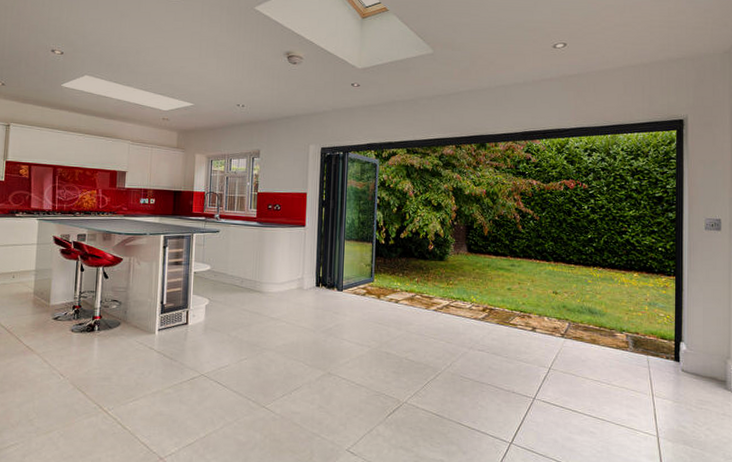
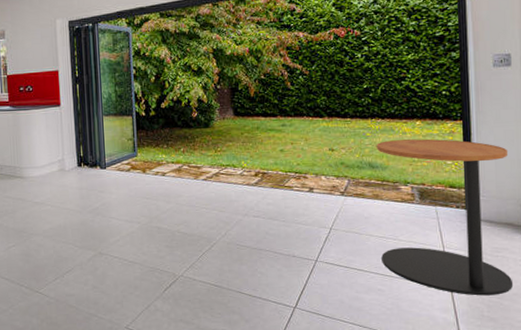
side table: none [595,289,715,446] -> present [377,139,512,296]

